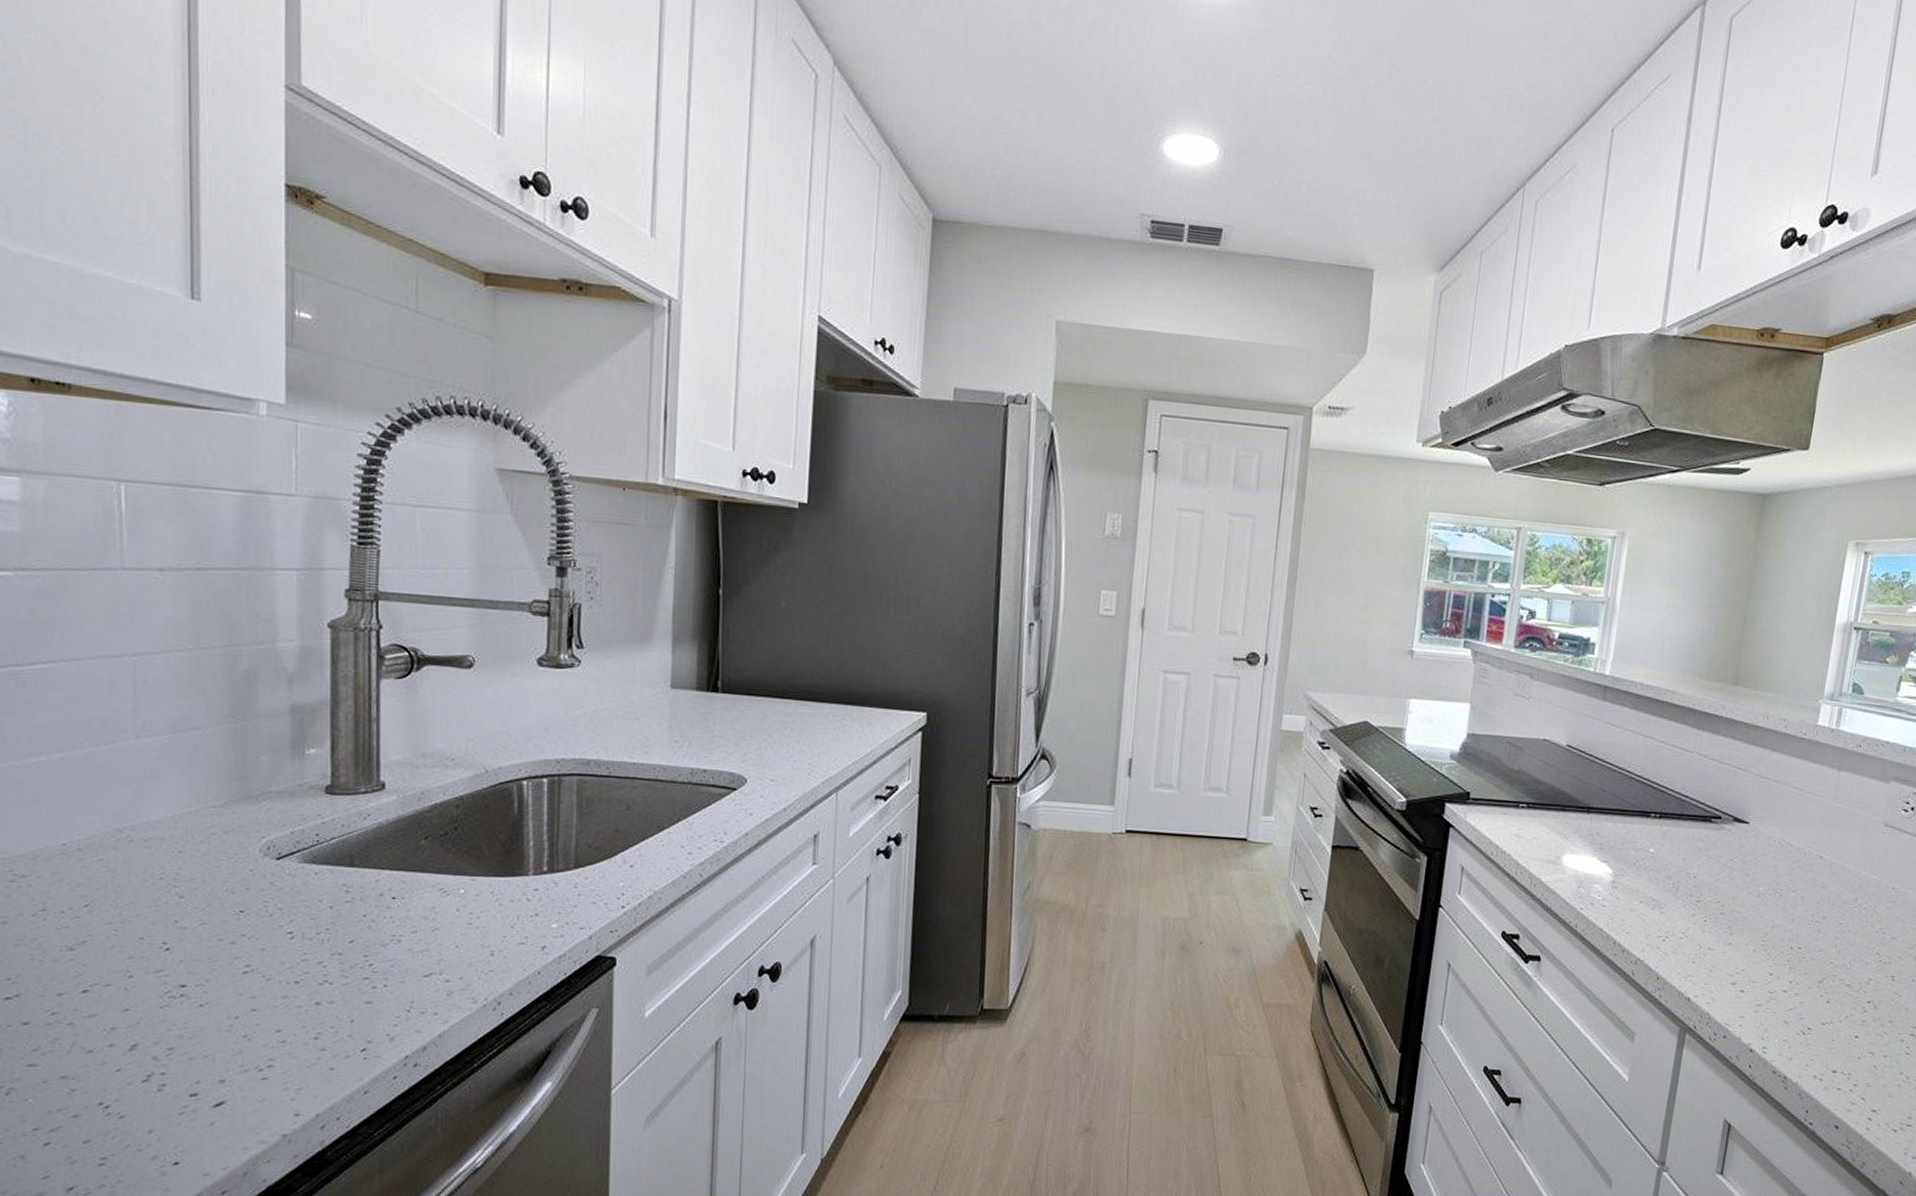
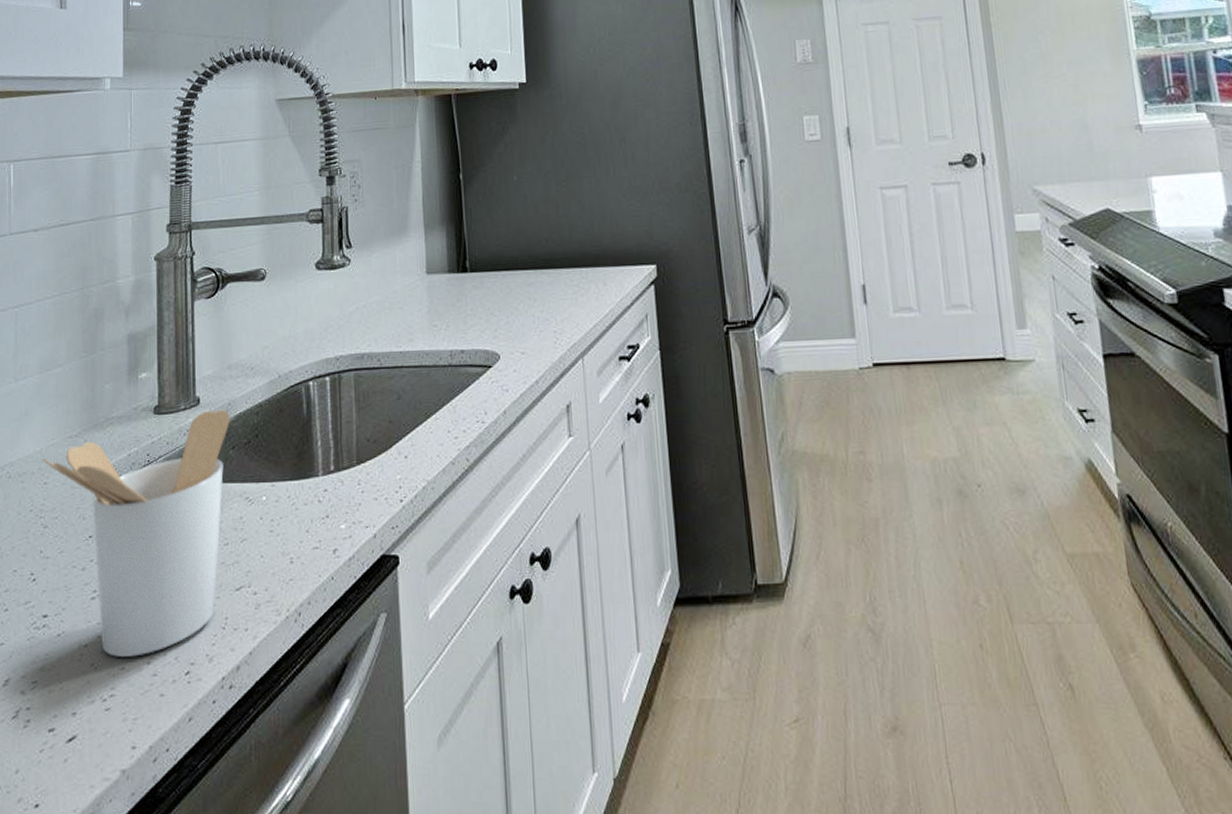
utensil holder: none [176,796,423,1032] -> present [42,409,230,657]

